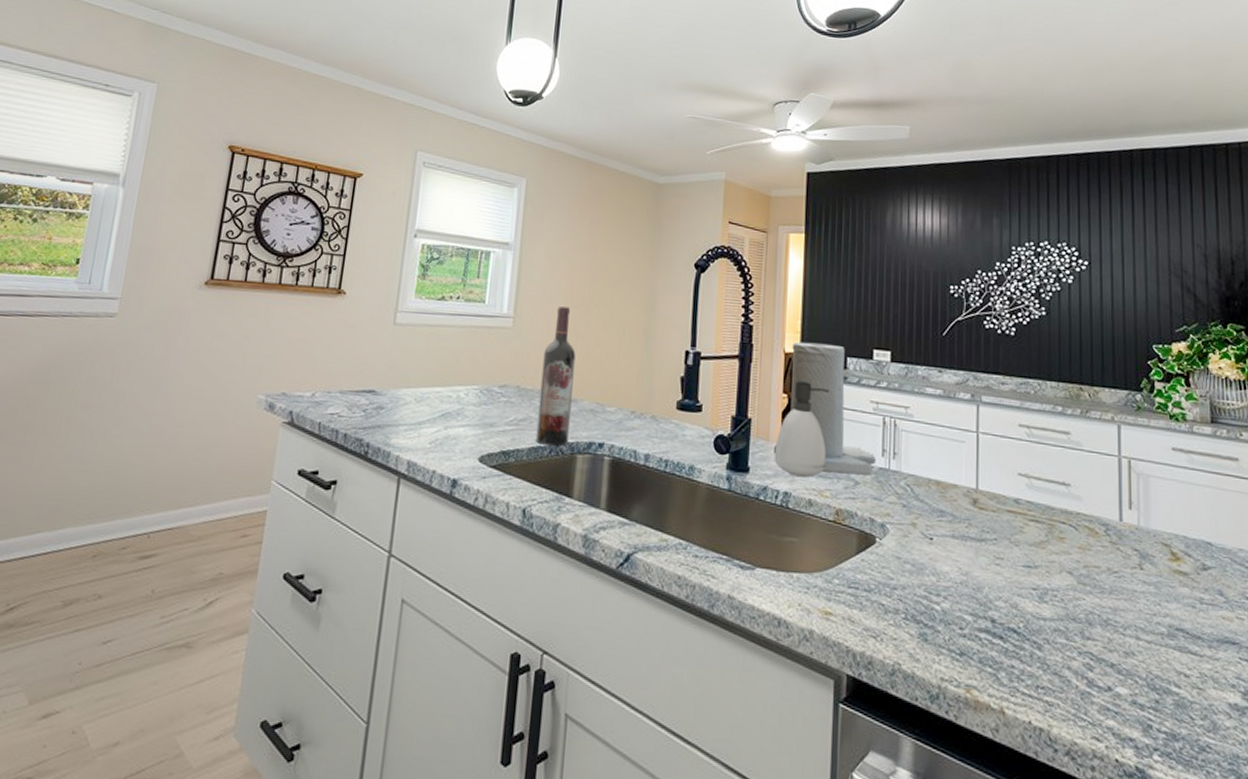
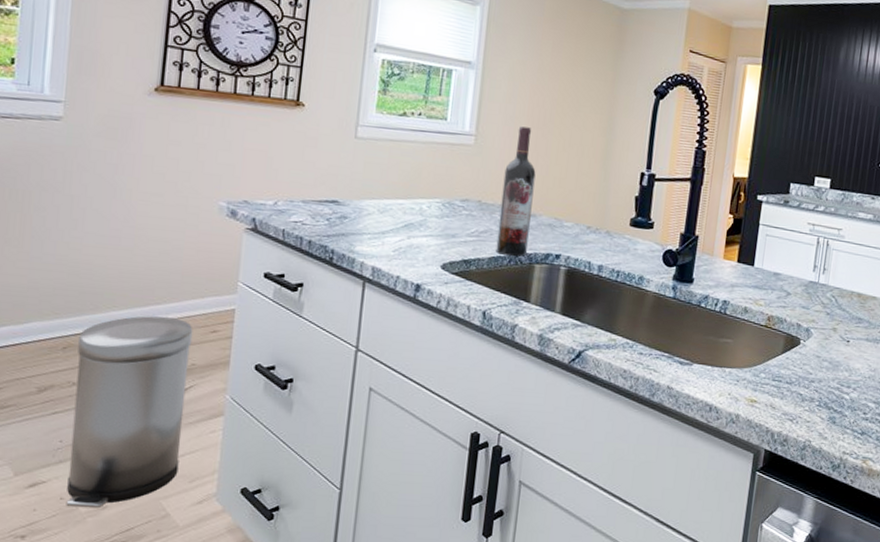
pedal bin: none [77,519,224,745] -> present [66,316,193,509]
paper towel: present [774,341,876,474] -> none [717,167,808,287]
soap dispenser: present [774,381,829,477] -> none [716,203,771,288]

